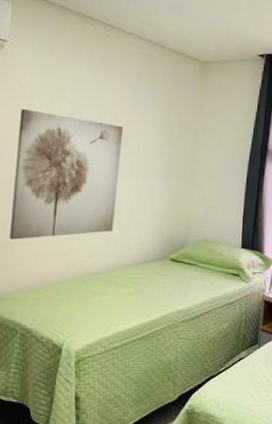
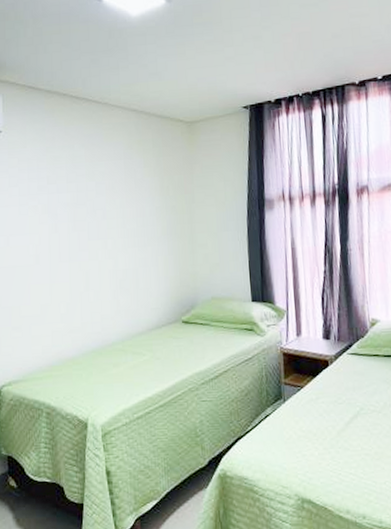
wall art: present [9,108,124,240] -> none [22,192,123,321]

